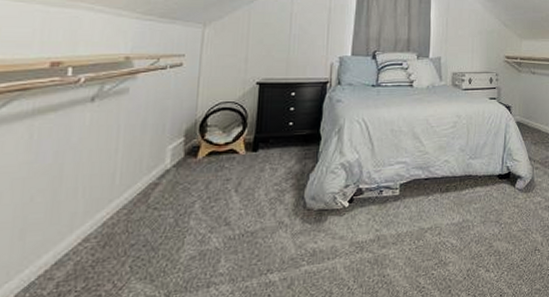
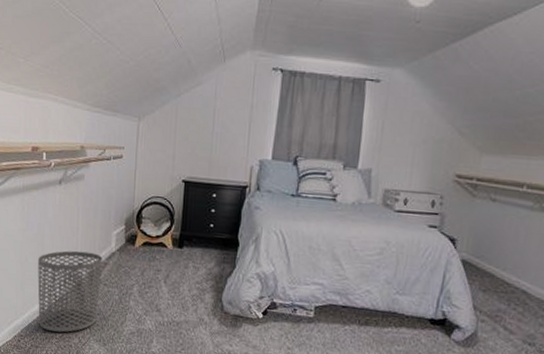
waste bin: none [47,174,152,285] -> present [37,250,102,333]

